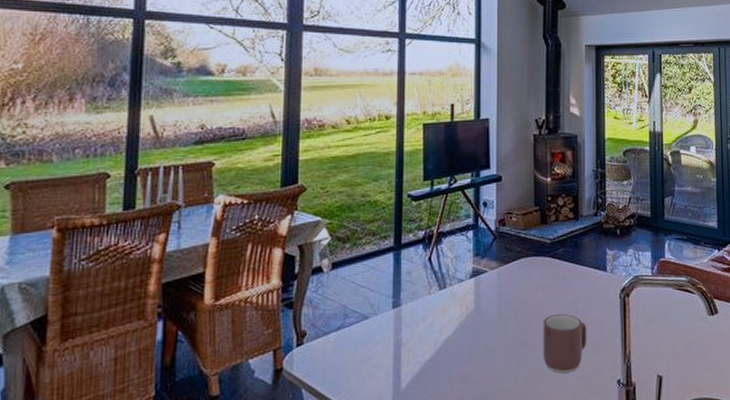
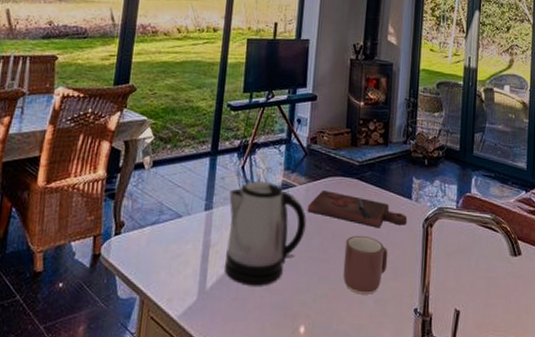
kettle: none [418,270,502,379] -> present [224,180,307,285]
cutting board: none [501,272,604,305] -> present [307,190,408,228]

